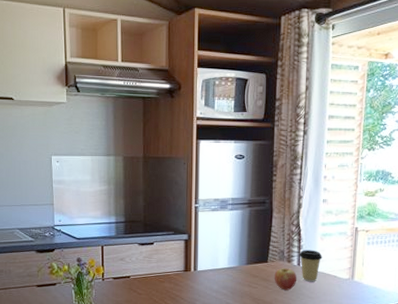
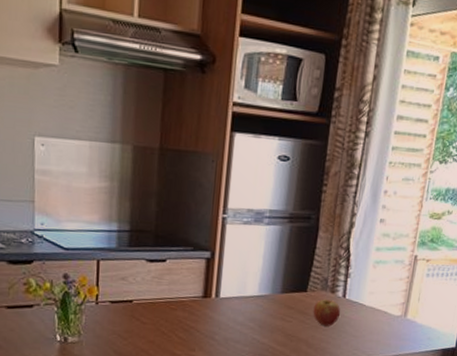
coffee cup: present [298,250,322,282] -> none [344,278,373,318]

